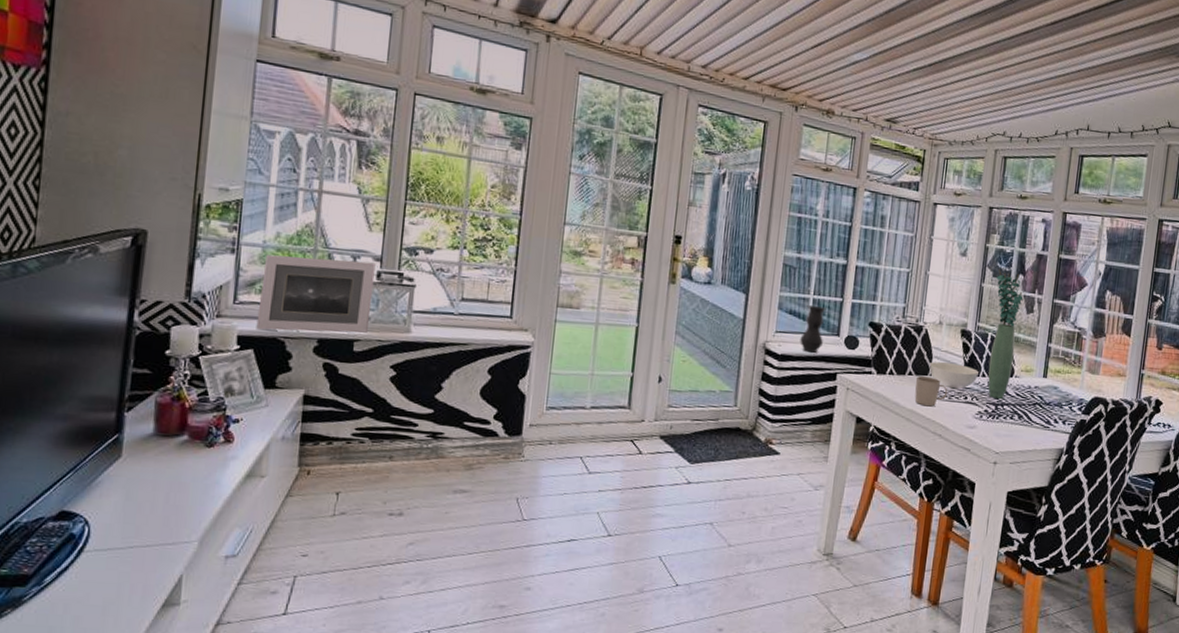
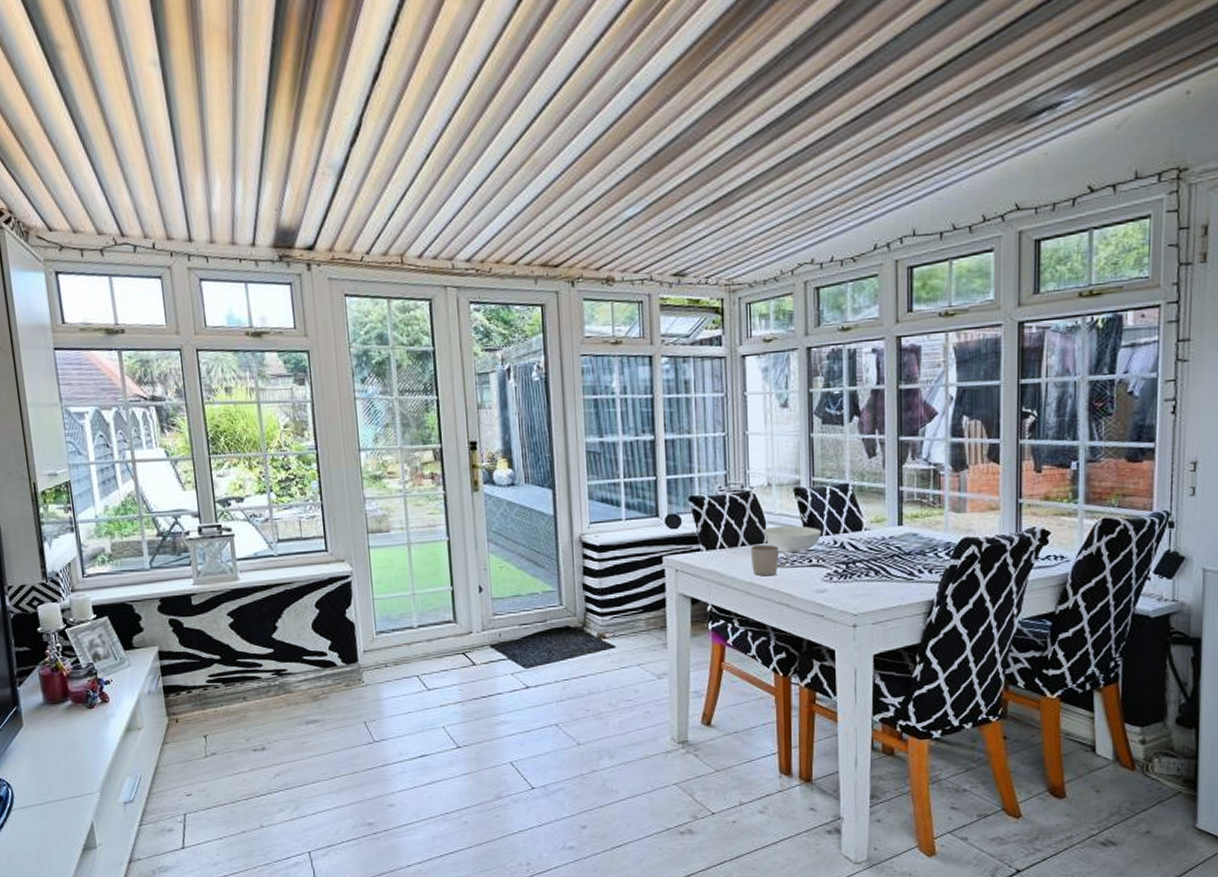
picture frame: present [256,254,376,334] -> none [100,519,201,598]
vase: present [800,304,827,353] -> none [617,488,642,539]
vase: present [988,270,1024,400] -> none [827,415,862,558]

